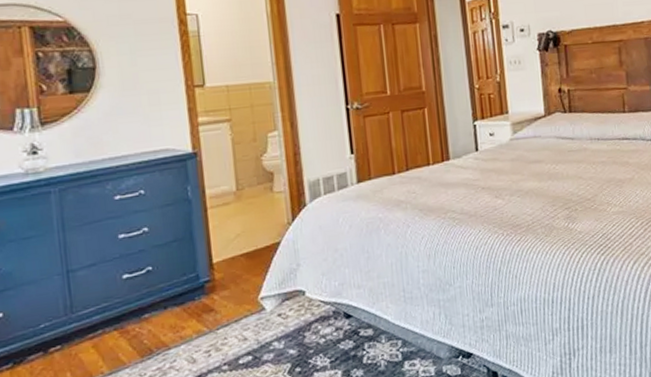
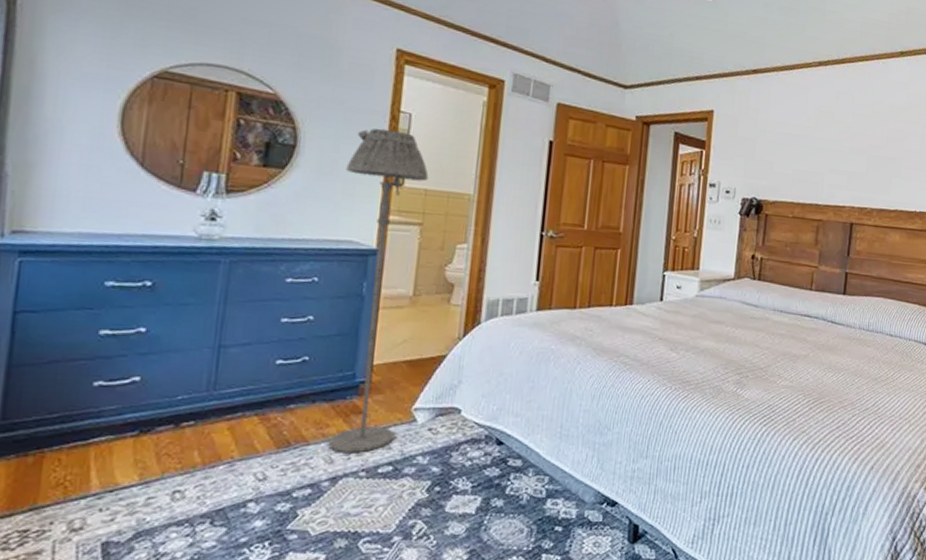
floor lamp: none [147,33,247,351] -> present [328,128,429,453]

